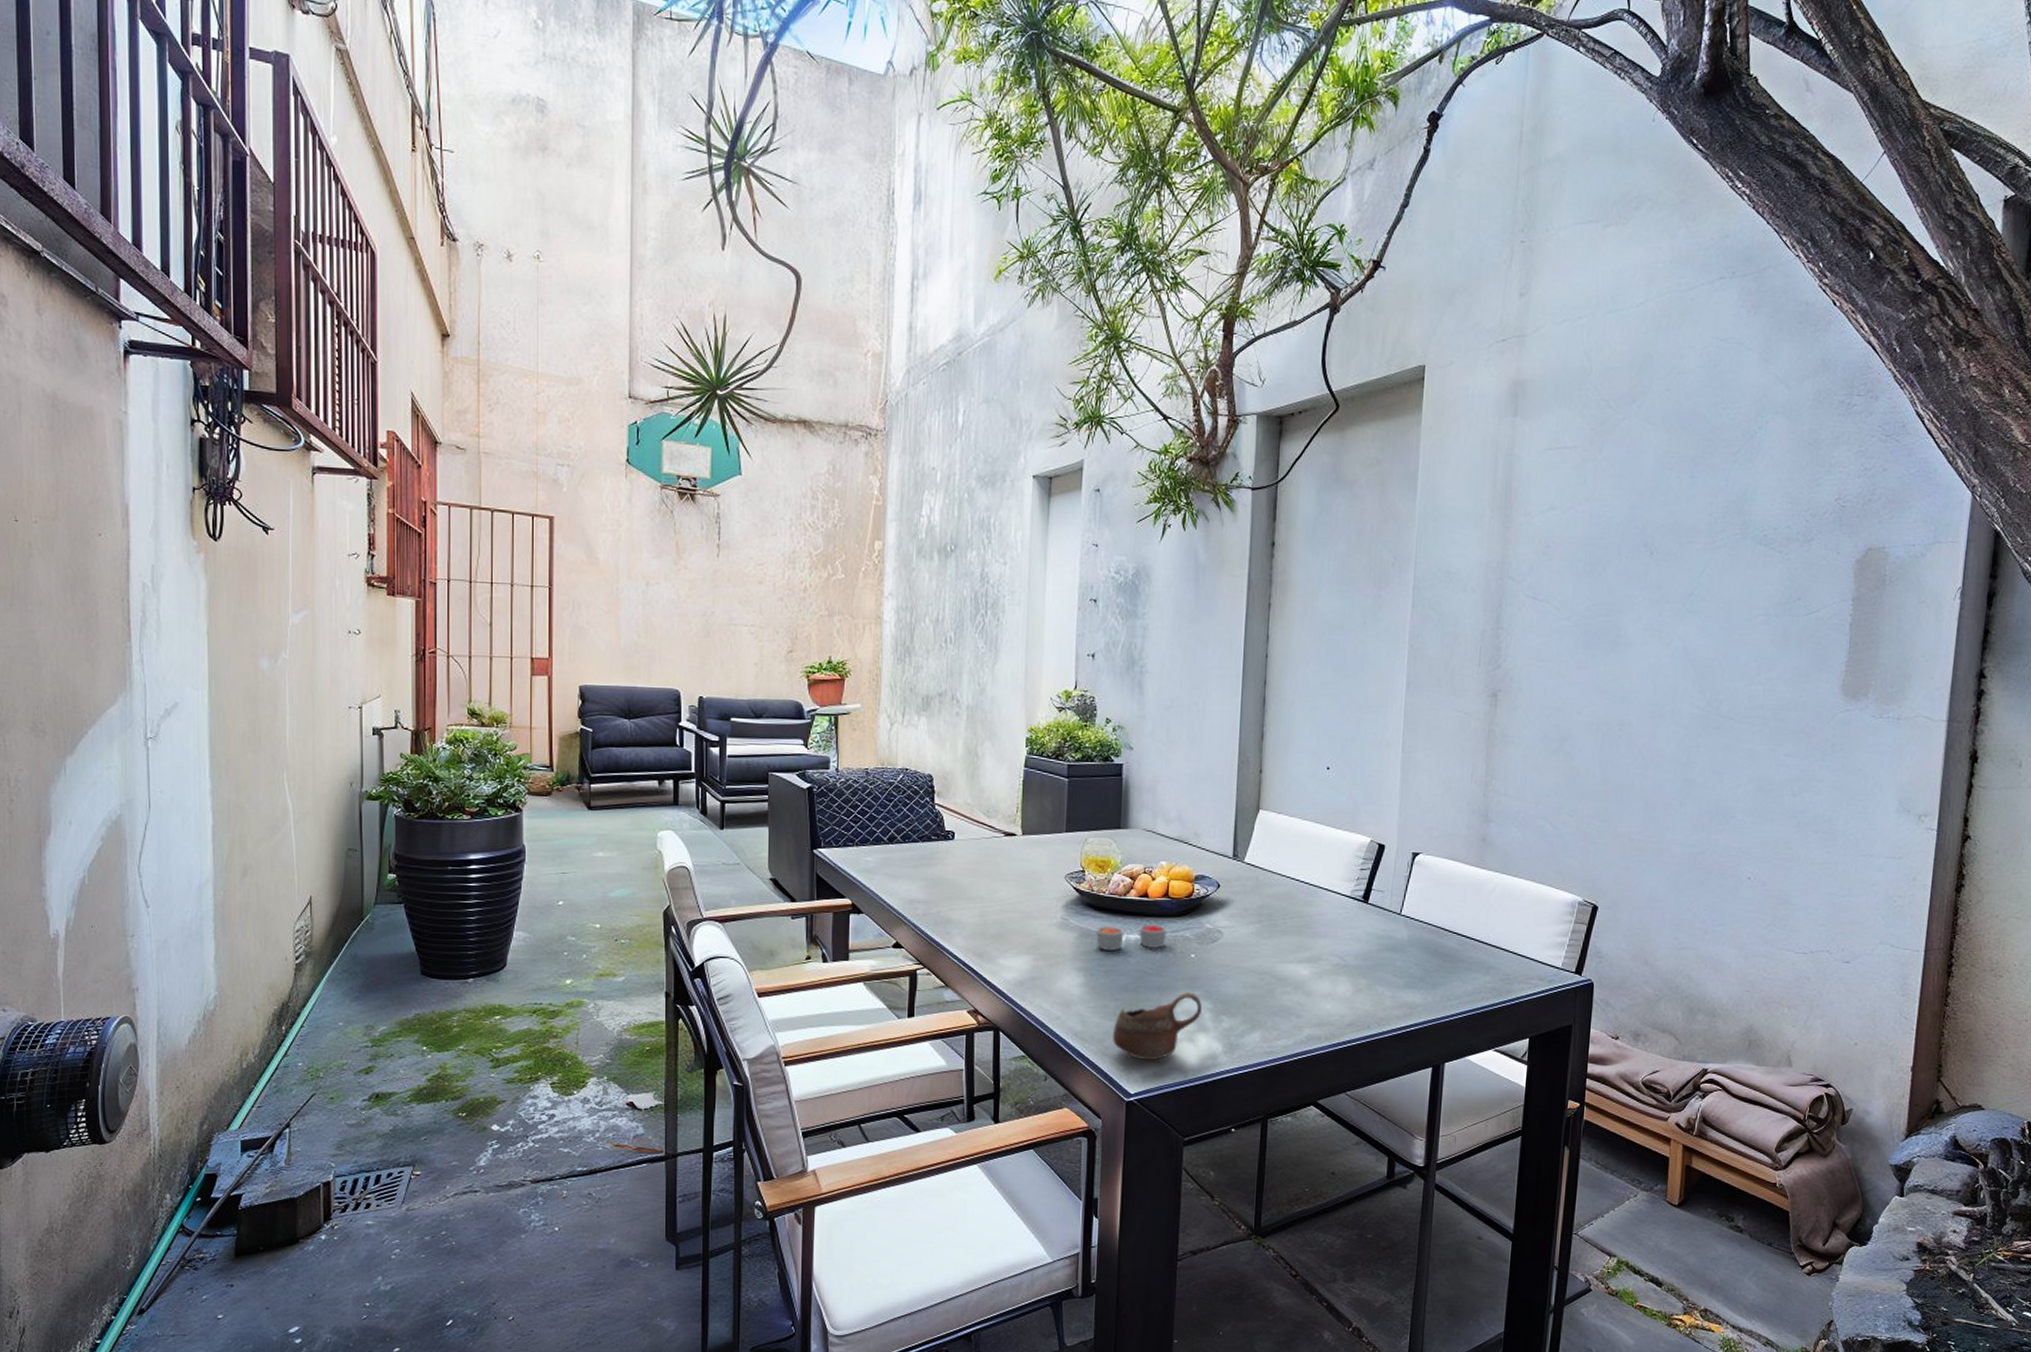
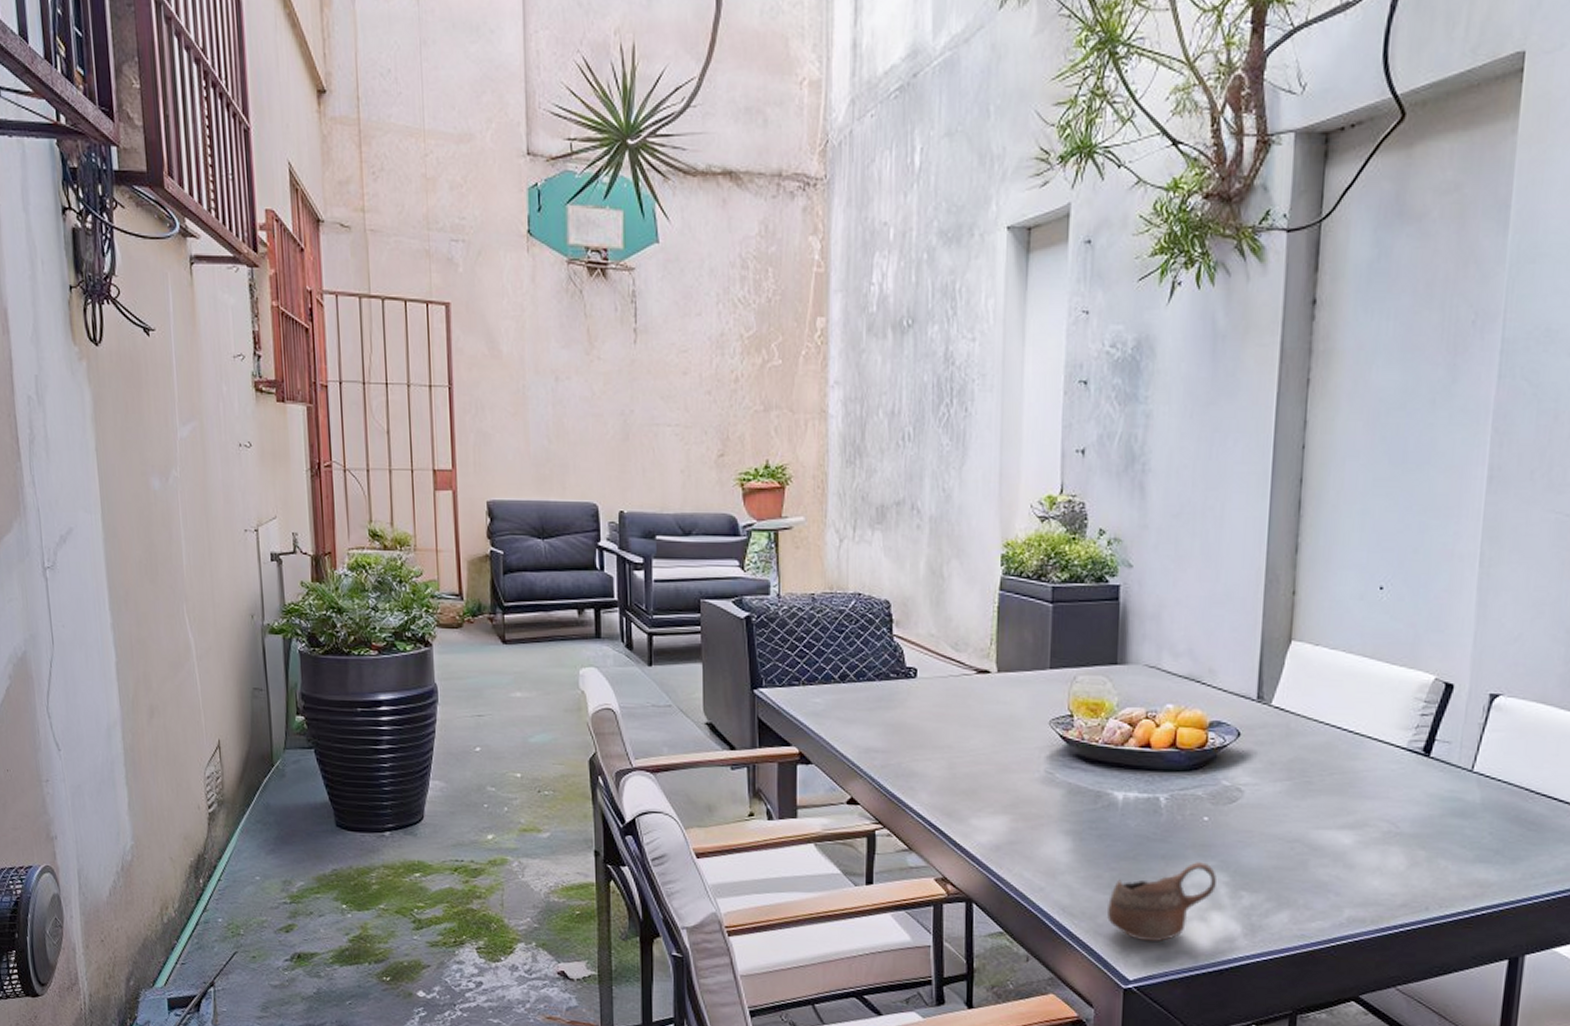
candle: present [1096,924,1167,951] -> none [1087,780,1174,811]

